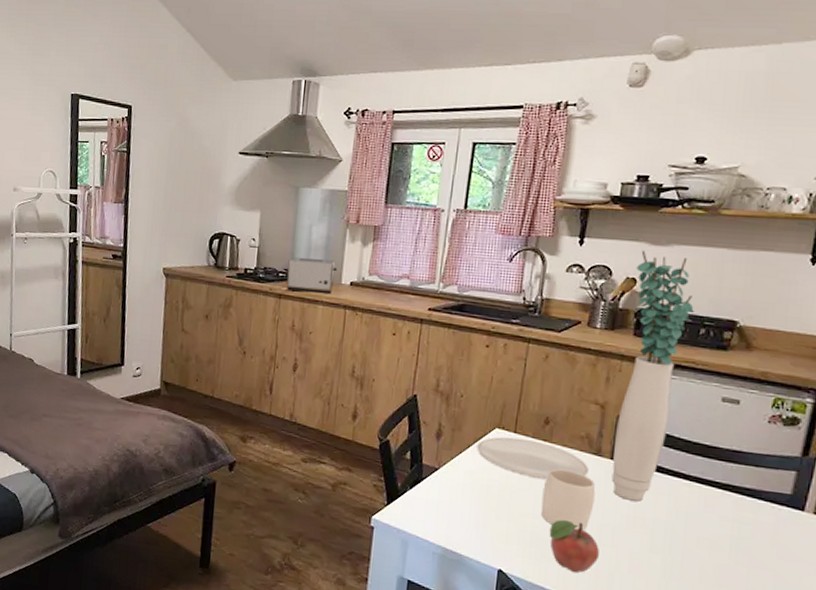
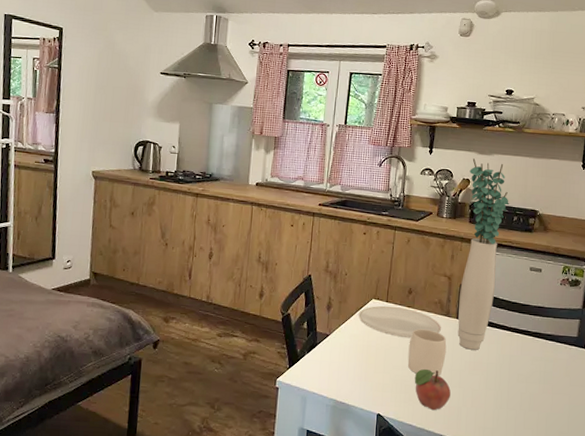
toaster: present [286,256,338,295] -> none [202,161,246,194]

